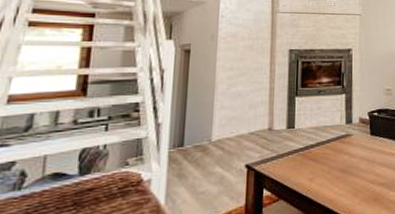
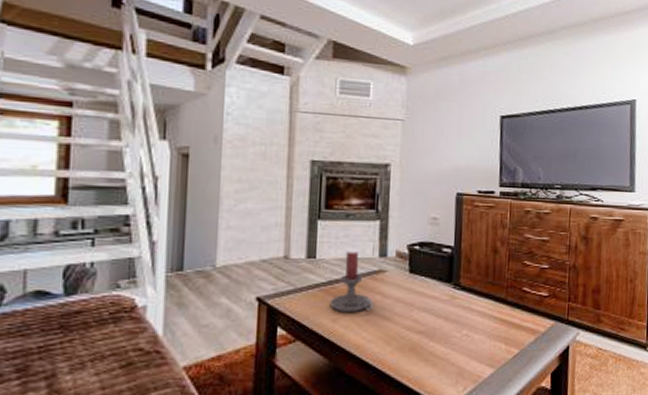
candle holder: none [307,120,343,173] -> present [330,251,374,313]

